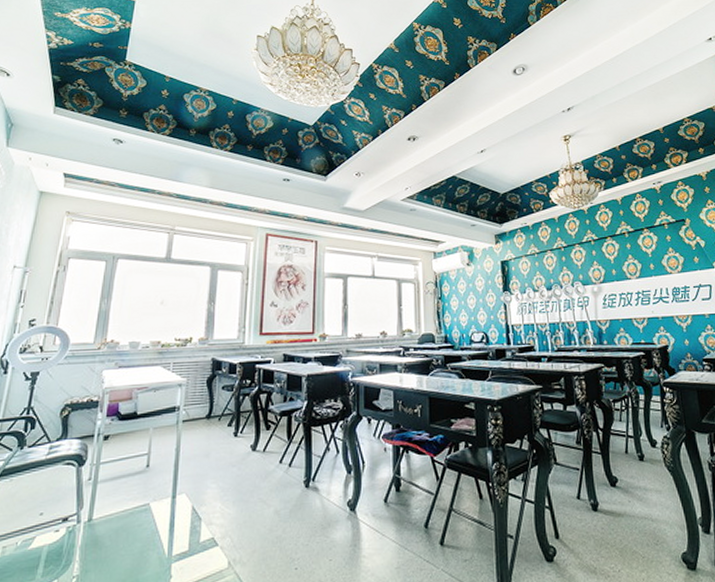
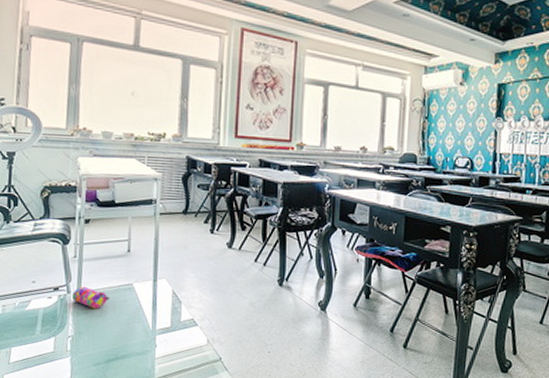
pencil case: none [82,512,124,538] -> present [72,286,110,309]

